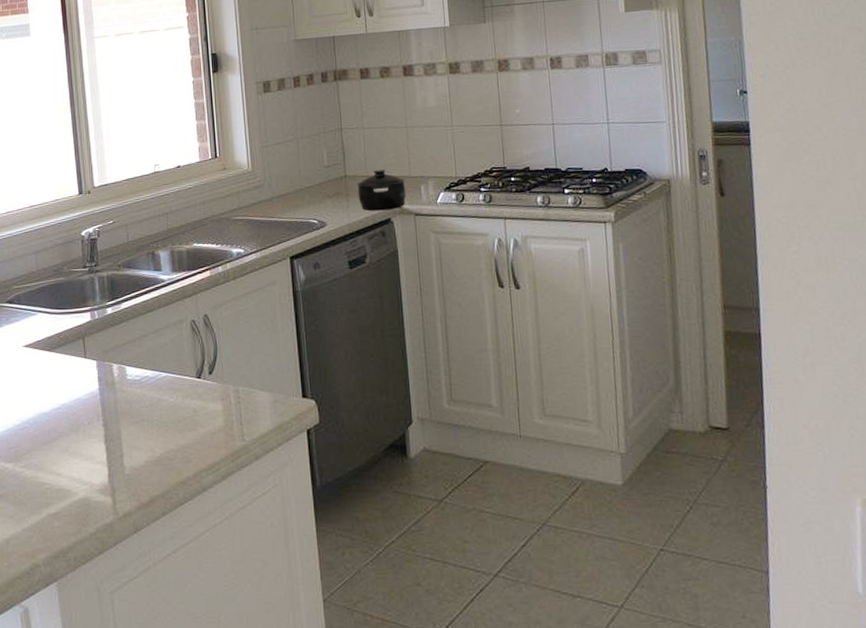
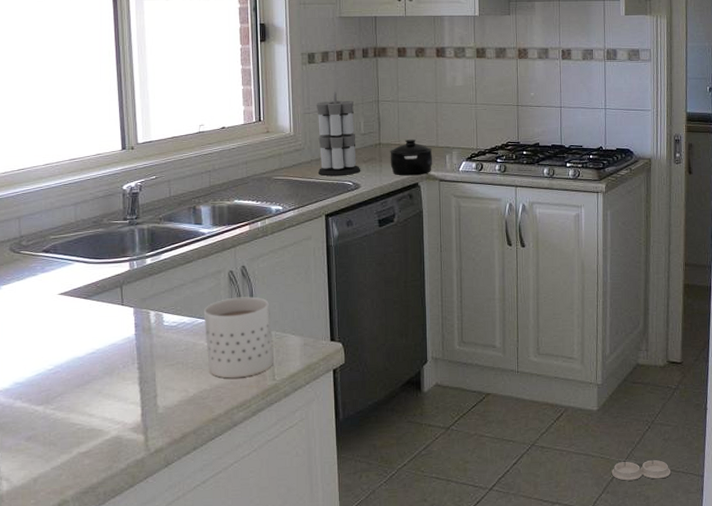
mug: none [166,348,242,438] -> present [203,296,273,378]
spice rack: none [275,120,327,215] -> present [317,91,361,176]
pet bowl: none [645,548,725,574] -> present [611,459,671,481]

